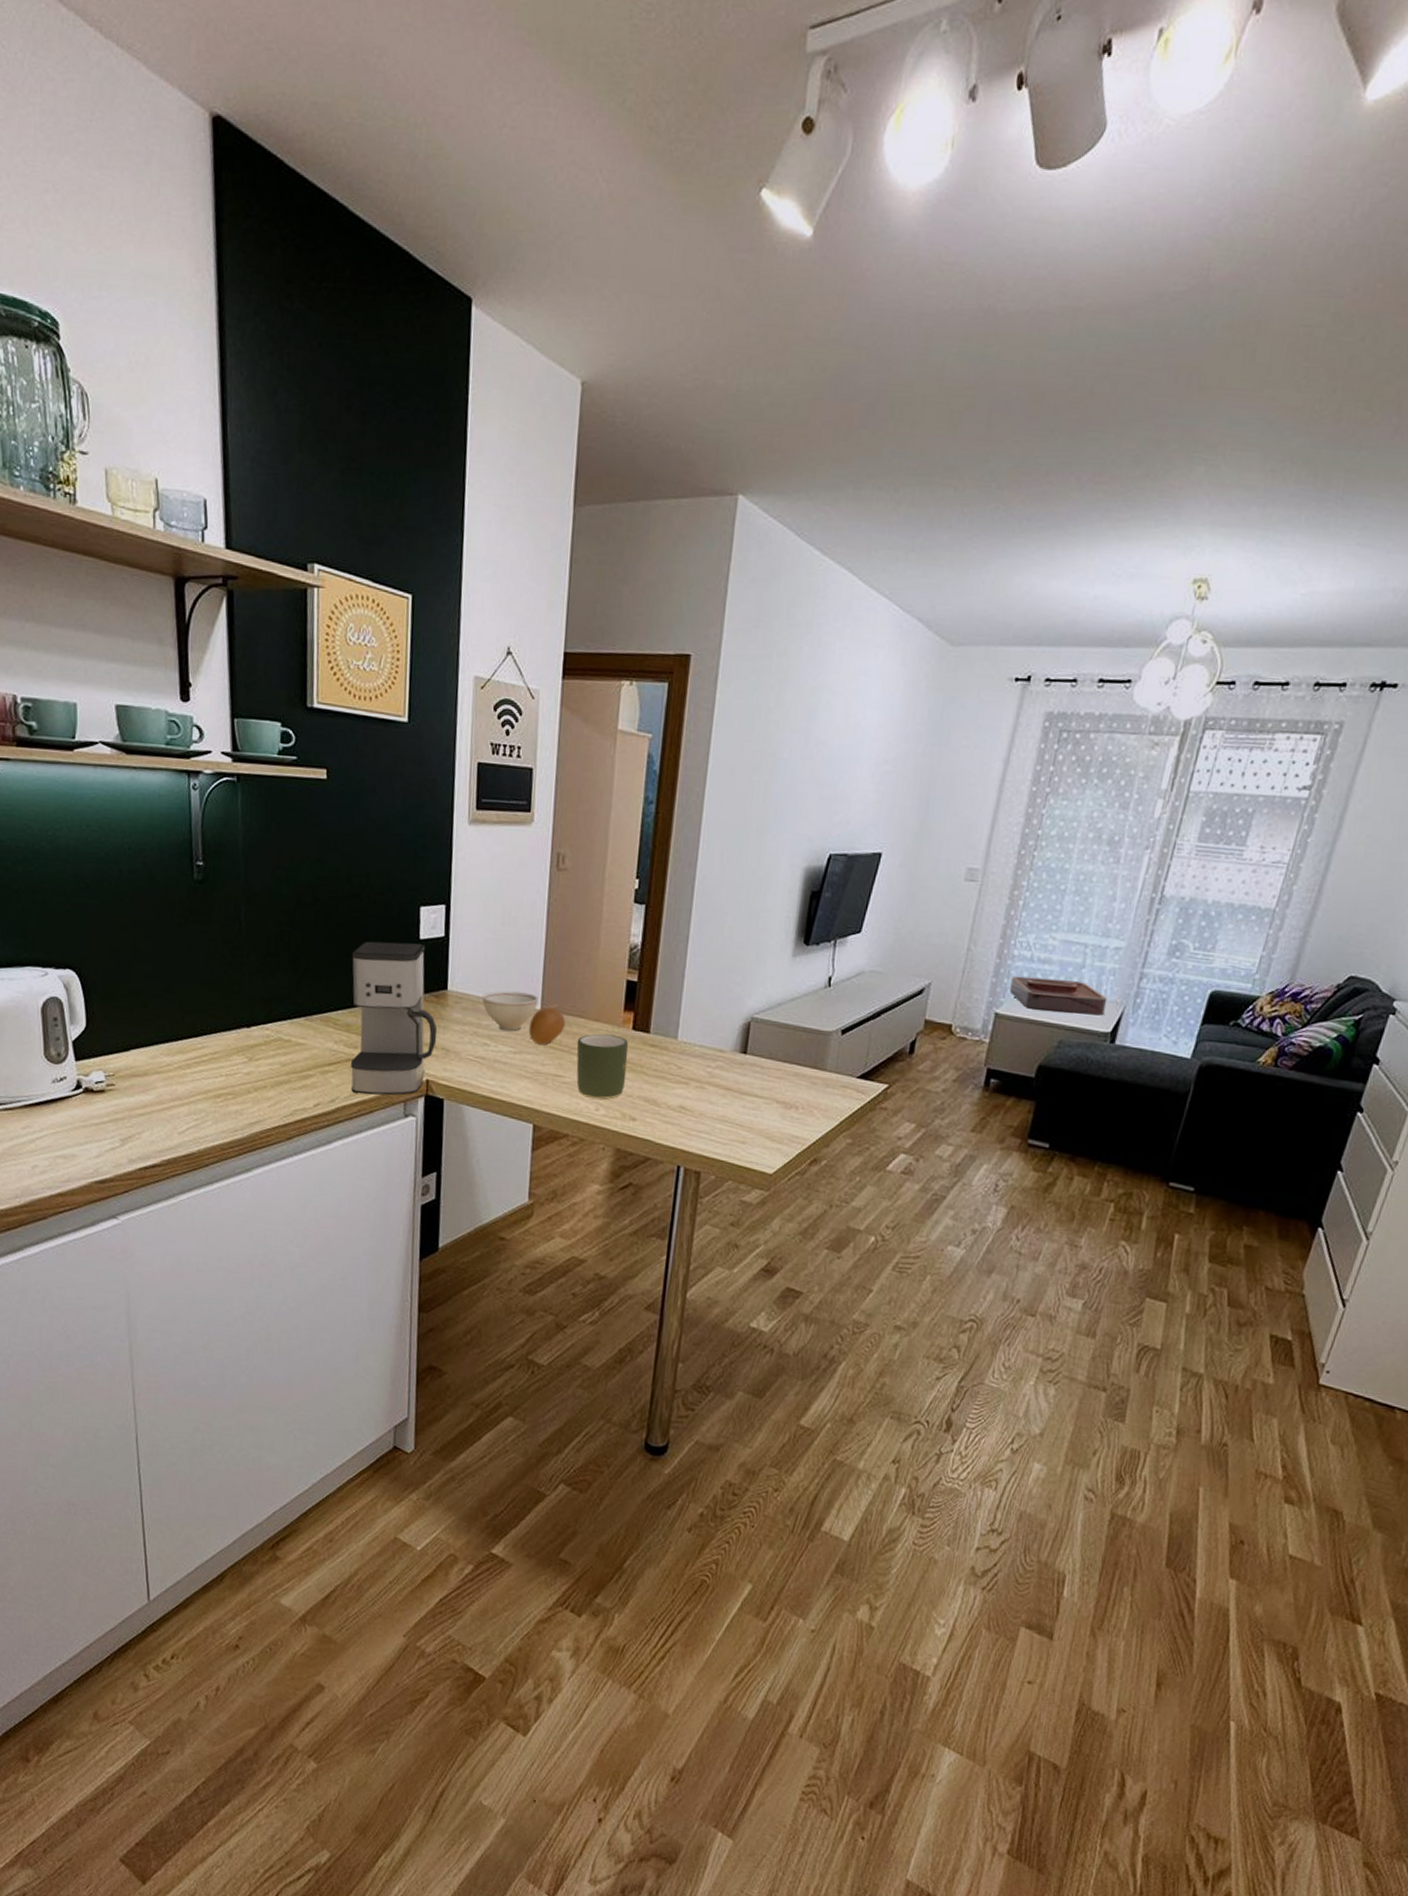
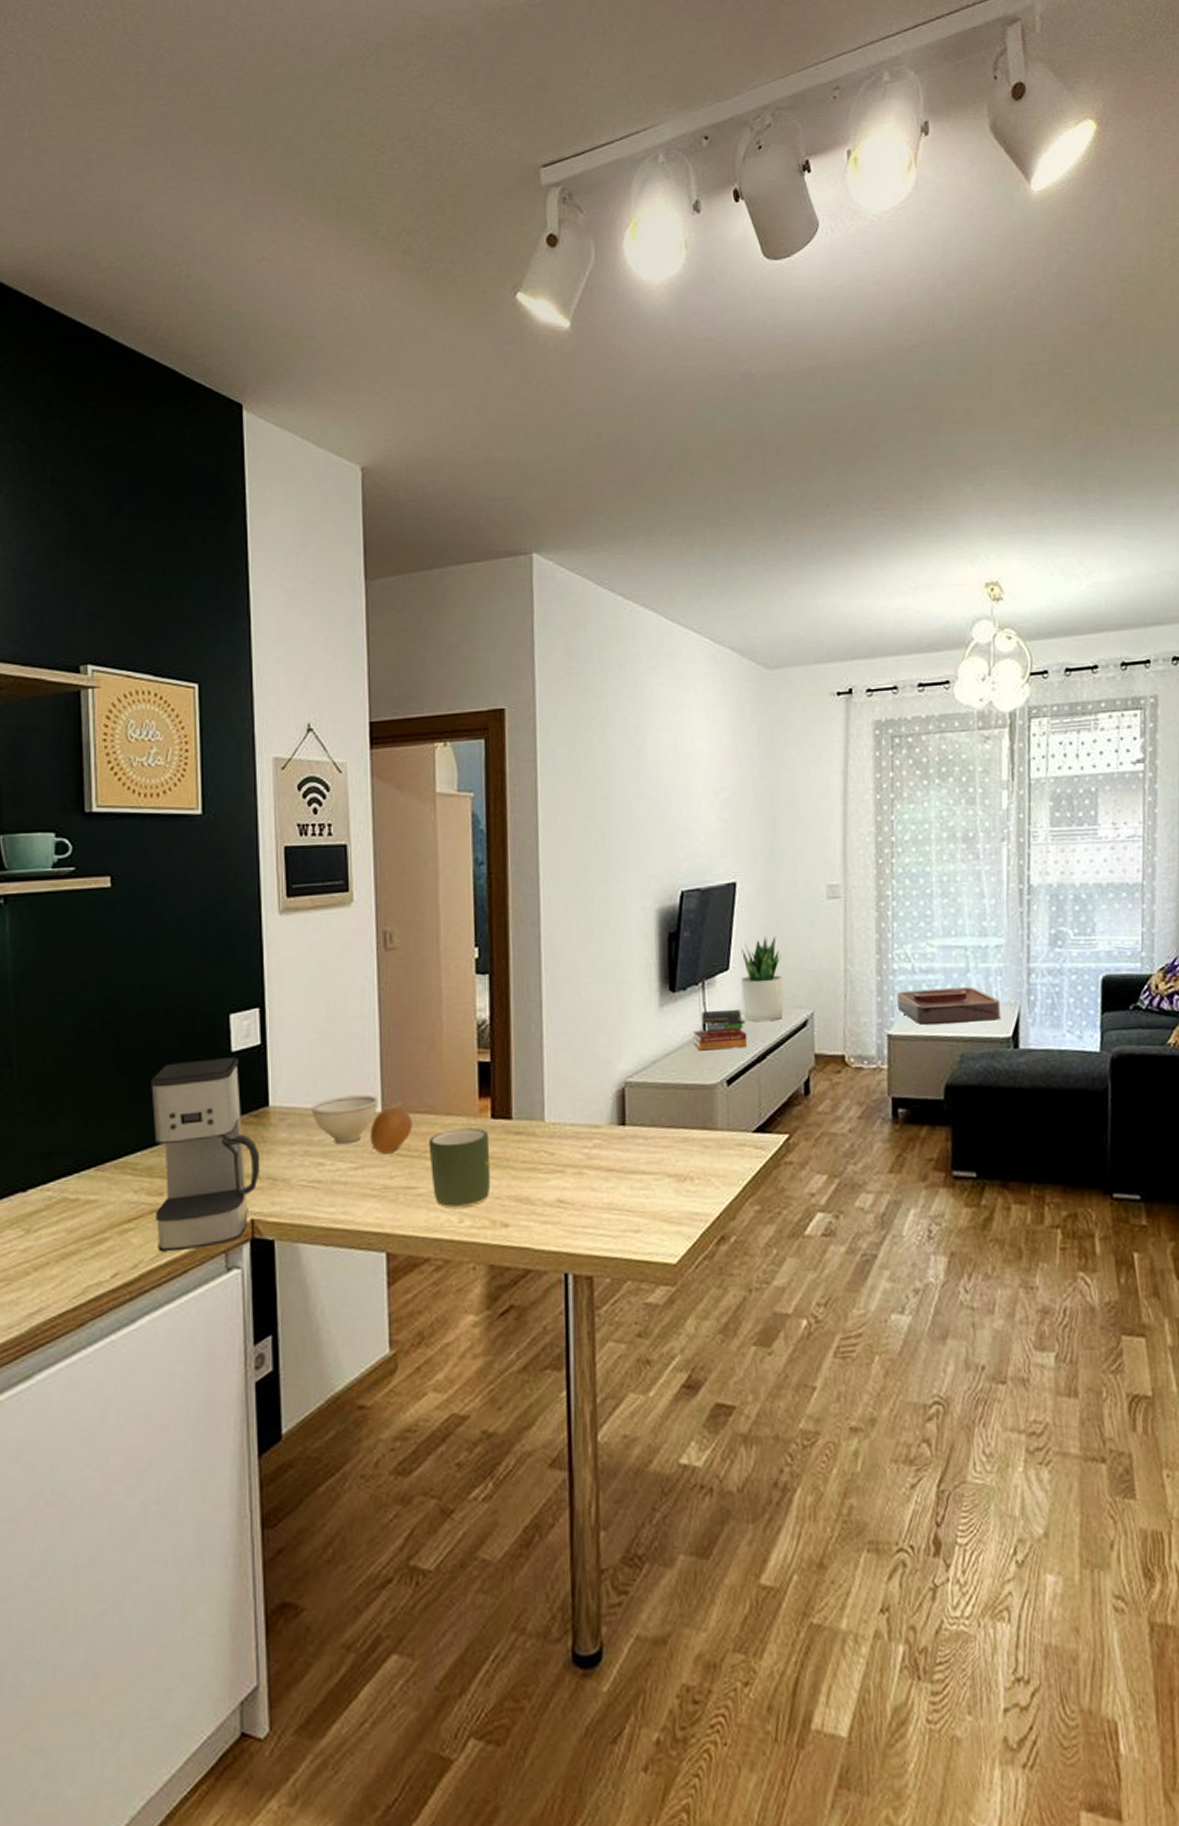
books: none [818,966,867,1004] -> present [693,1010,748,1051]
planter: none [867,907,913,985] -> present [740,936,784,1022]

